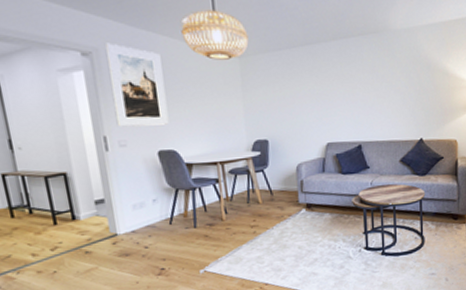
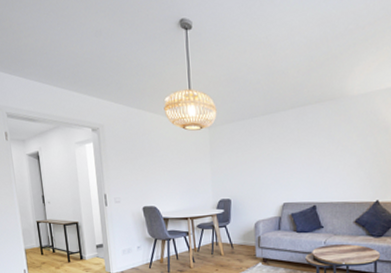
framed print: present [104,43,169,127] -> none [108,120,152,187]

